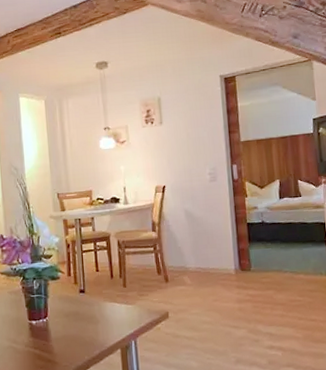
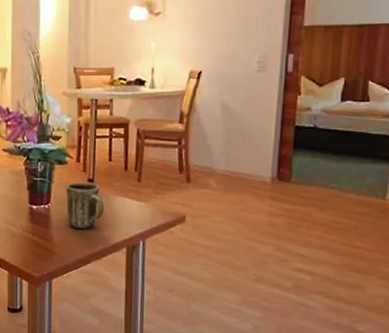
mug: none [60,293,97,337] -> present [65,181,104,229]

